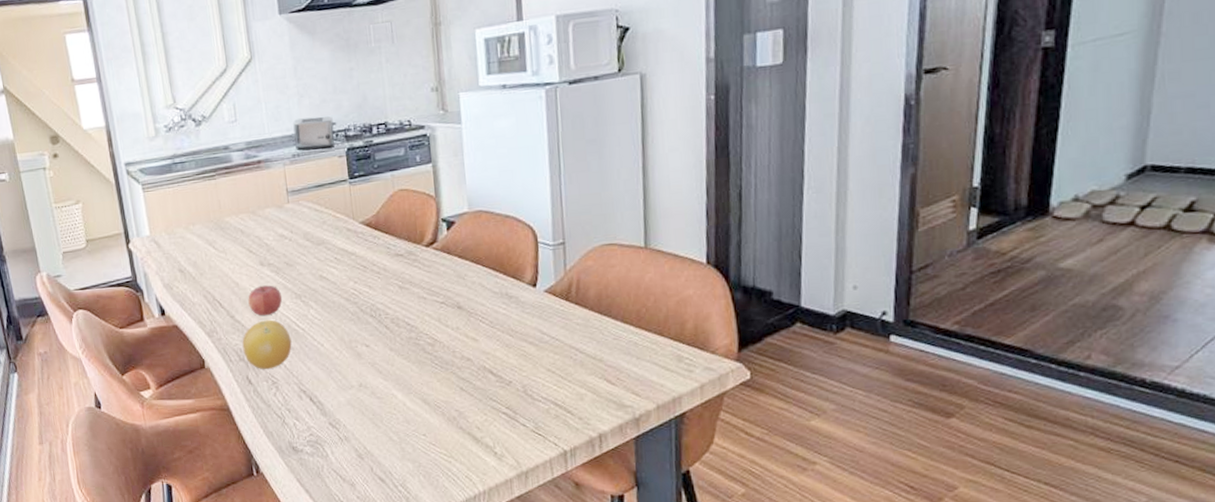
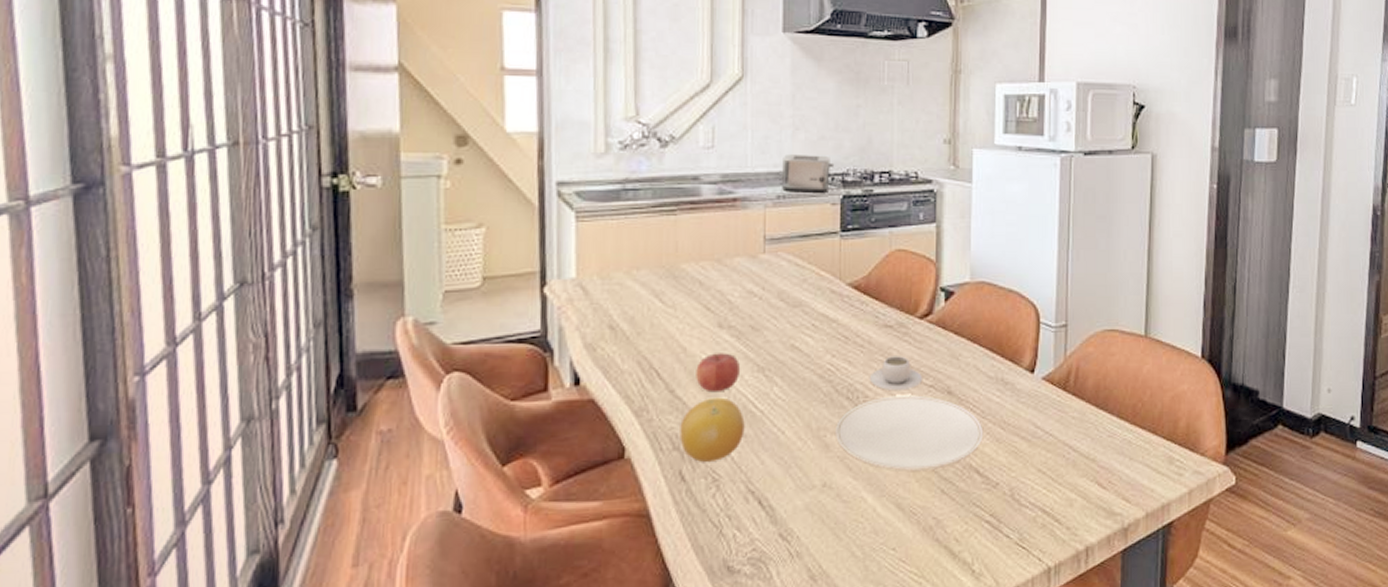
plate: none [364,311,494,373] -> present [836,395,984,471]
teacup: none [387,279,435,308] -> present [869,356,923,391]

